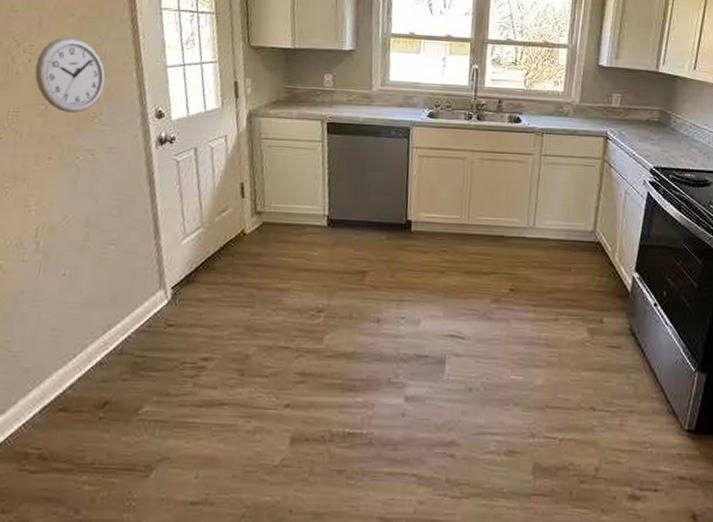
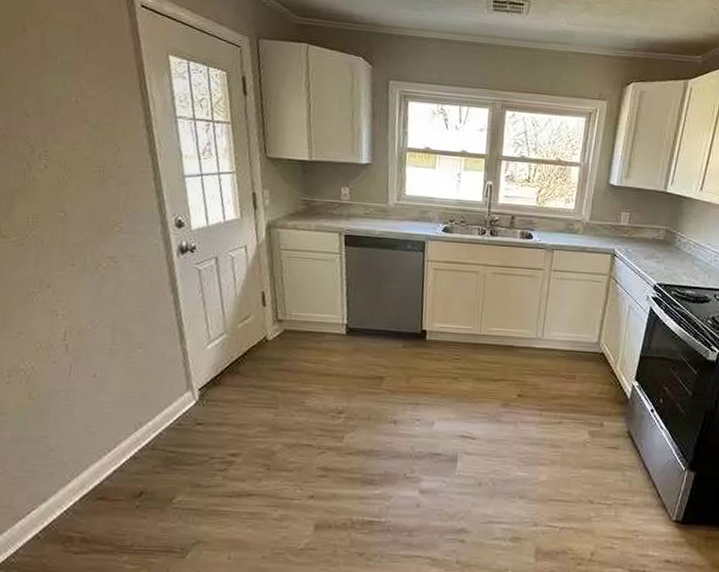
wall clock: present [35,37,105,113] -> none [52,143,124,221]

